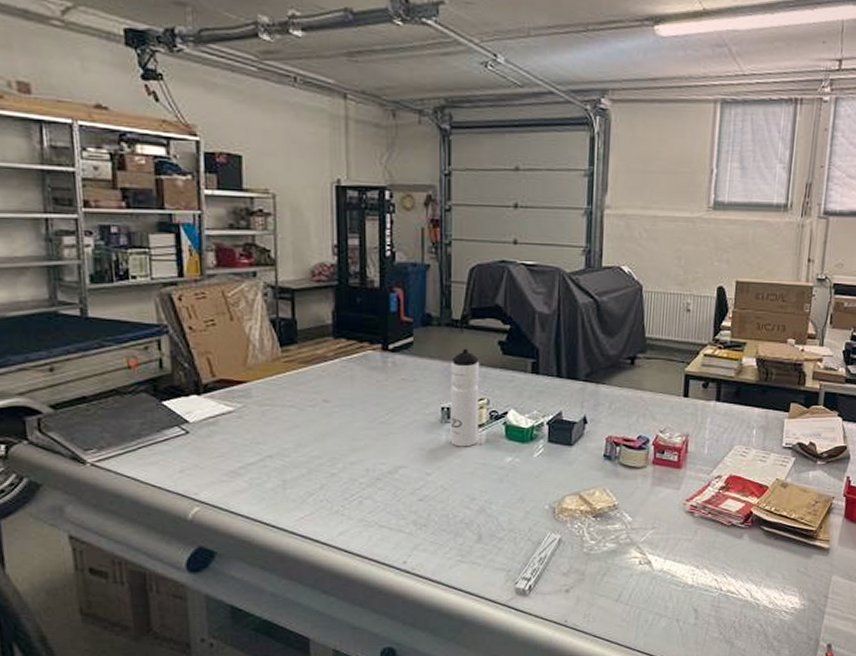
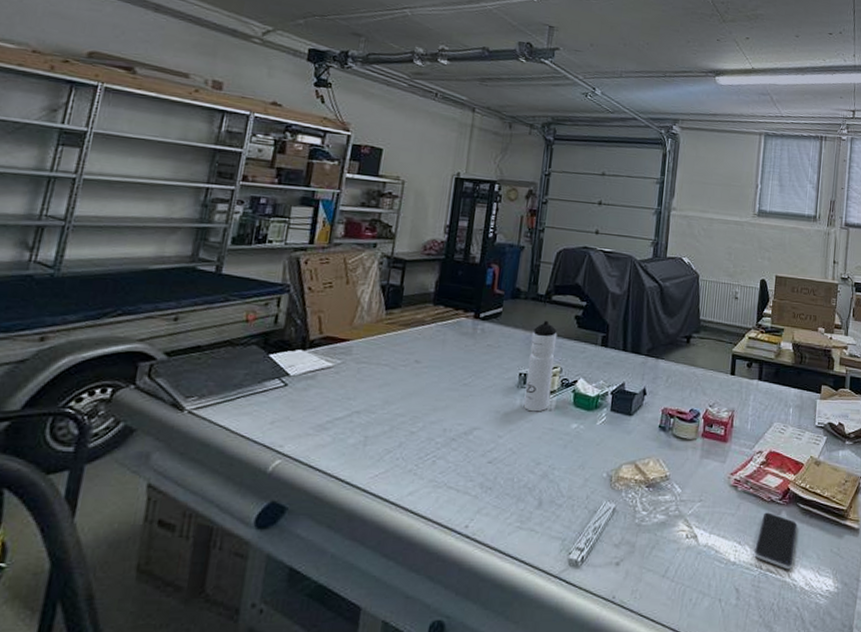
smartphone: none [714,536,761,590] -> present [754,512,798,570]

